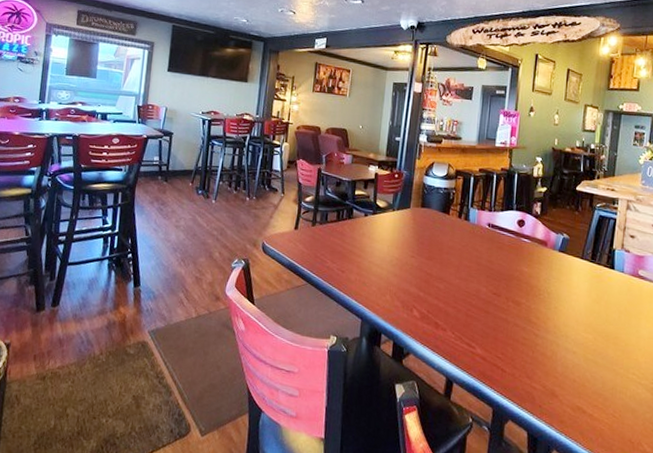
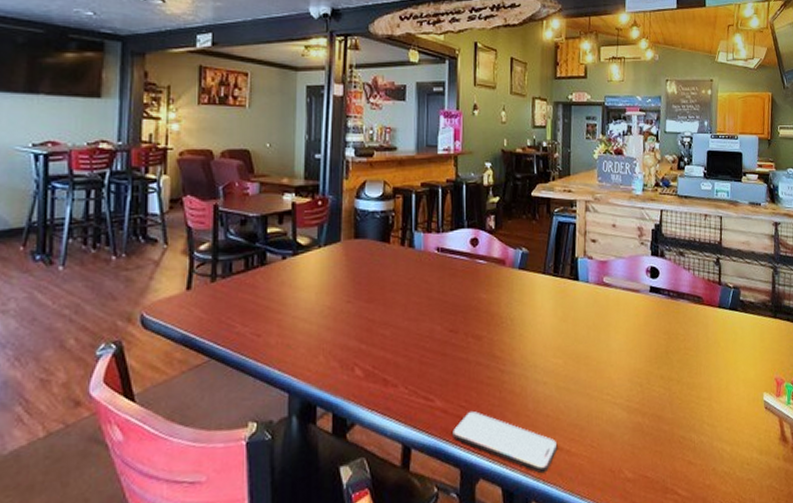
smartphone: none [489,363,582,429] -> present [453,411,558,474]

